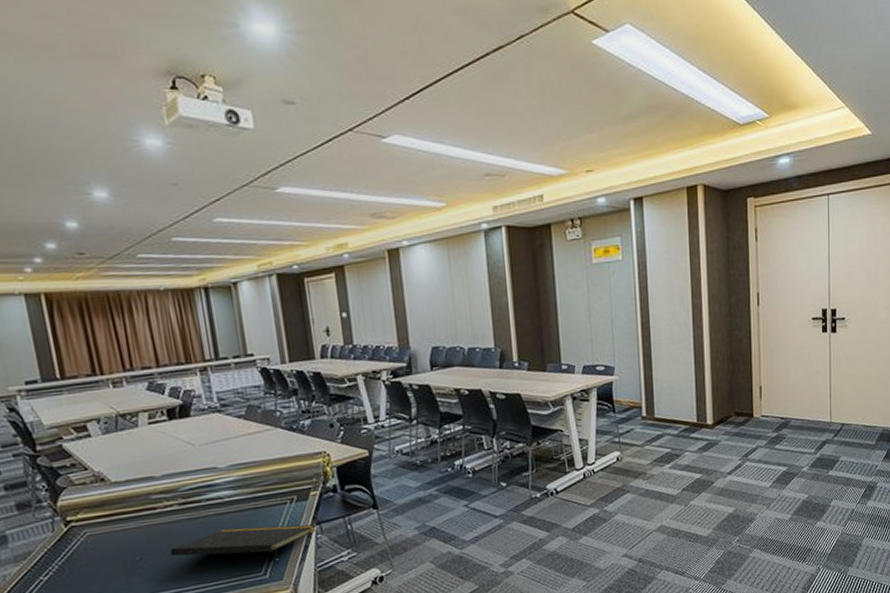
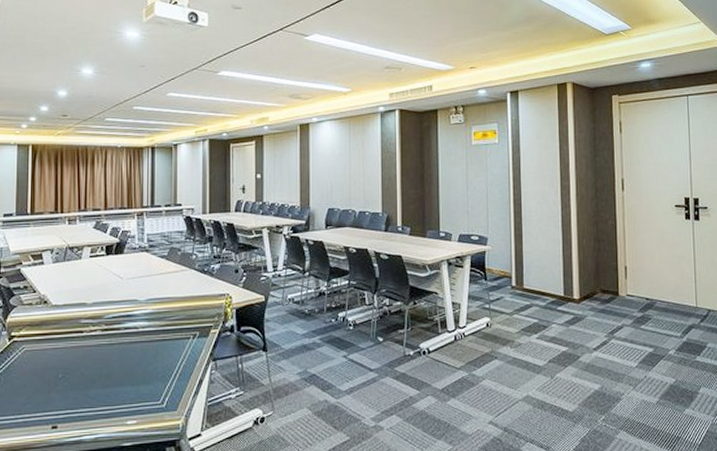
notepad: present [170,524,316,566] -> none [87,356,212,396]

